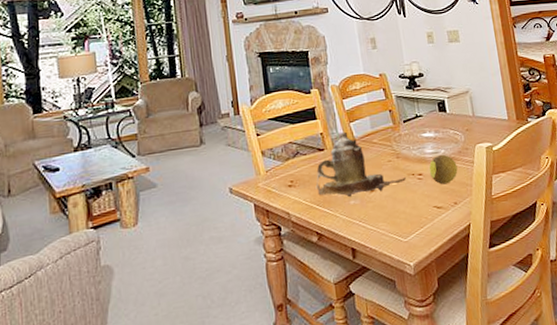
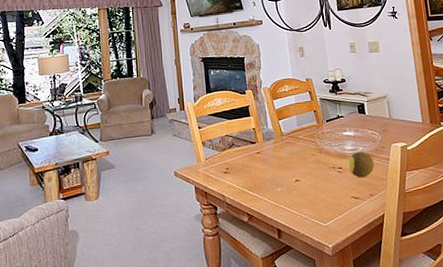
teapot: present [315,133,407,198] -> none [247,129,328,185]

